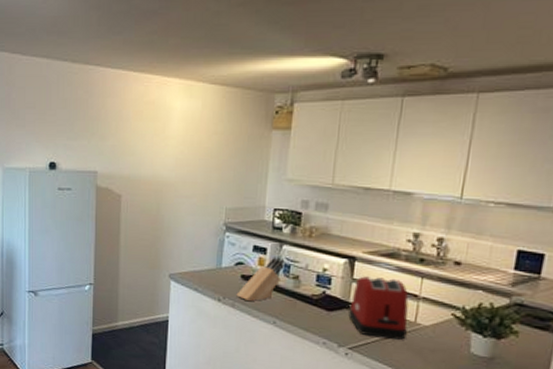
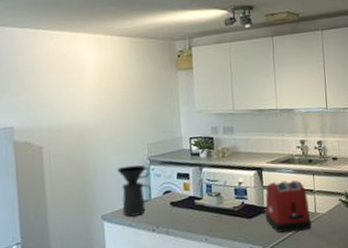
coffee maker: none [190,228,224,282] -> present [117,164,152,217]
knife block: present [236,257,285,302] -> none [168,179,207,226]

